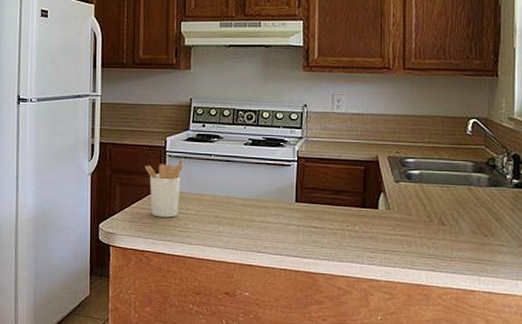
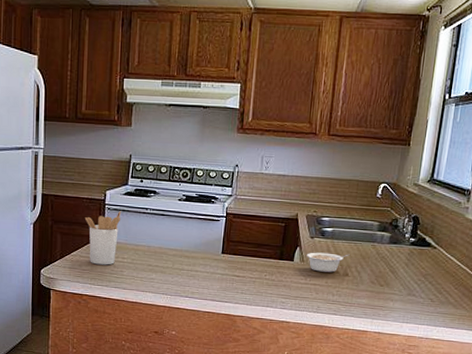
legume: none [392,198,443,221] -> present [306,252,350,273]

